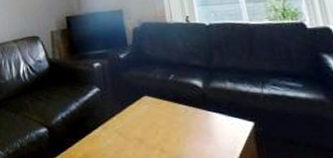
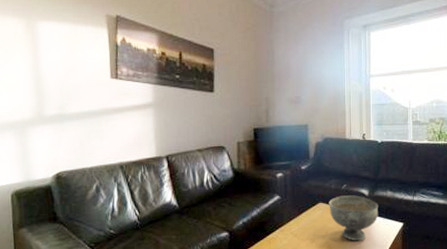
decorative bowl: none [155,87,220,144] -> present [329,195,379,241]

